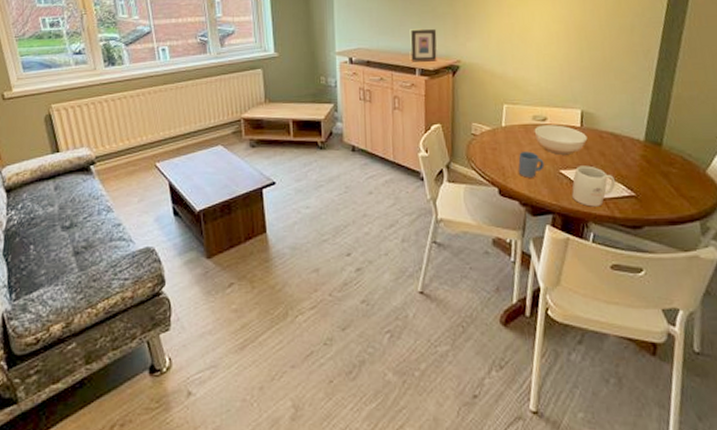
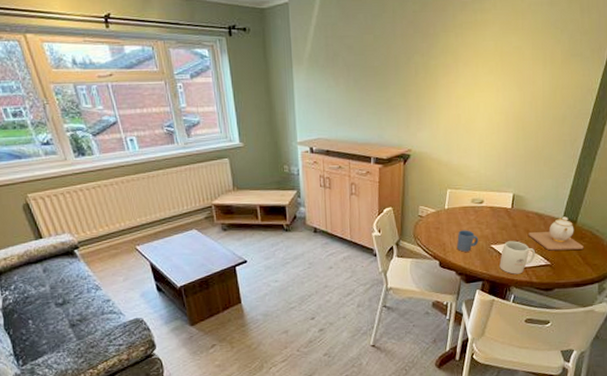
picture frame: present [410,29,437,62] -> none [366,120,391,151]
bowl: present [534,125,588,155] -> none [472,207,516,232]
teapot: none [604,137,675,179] -> present [528,216,584,251]

